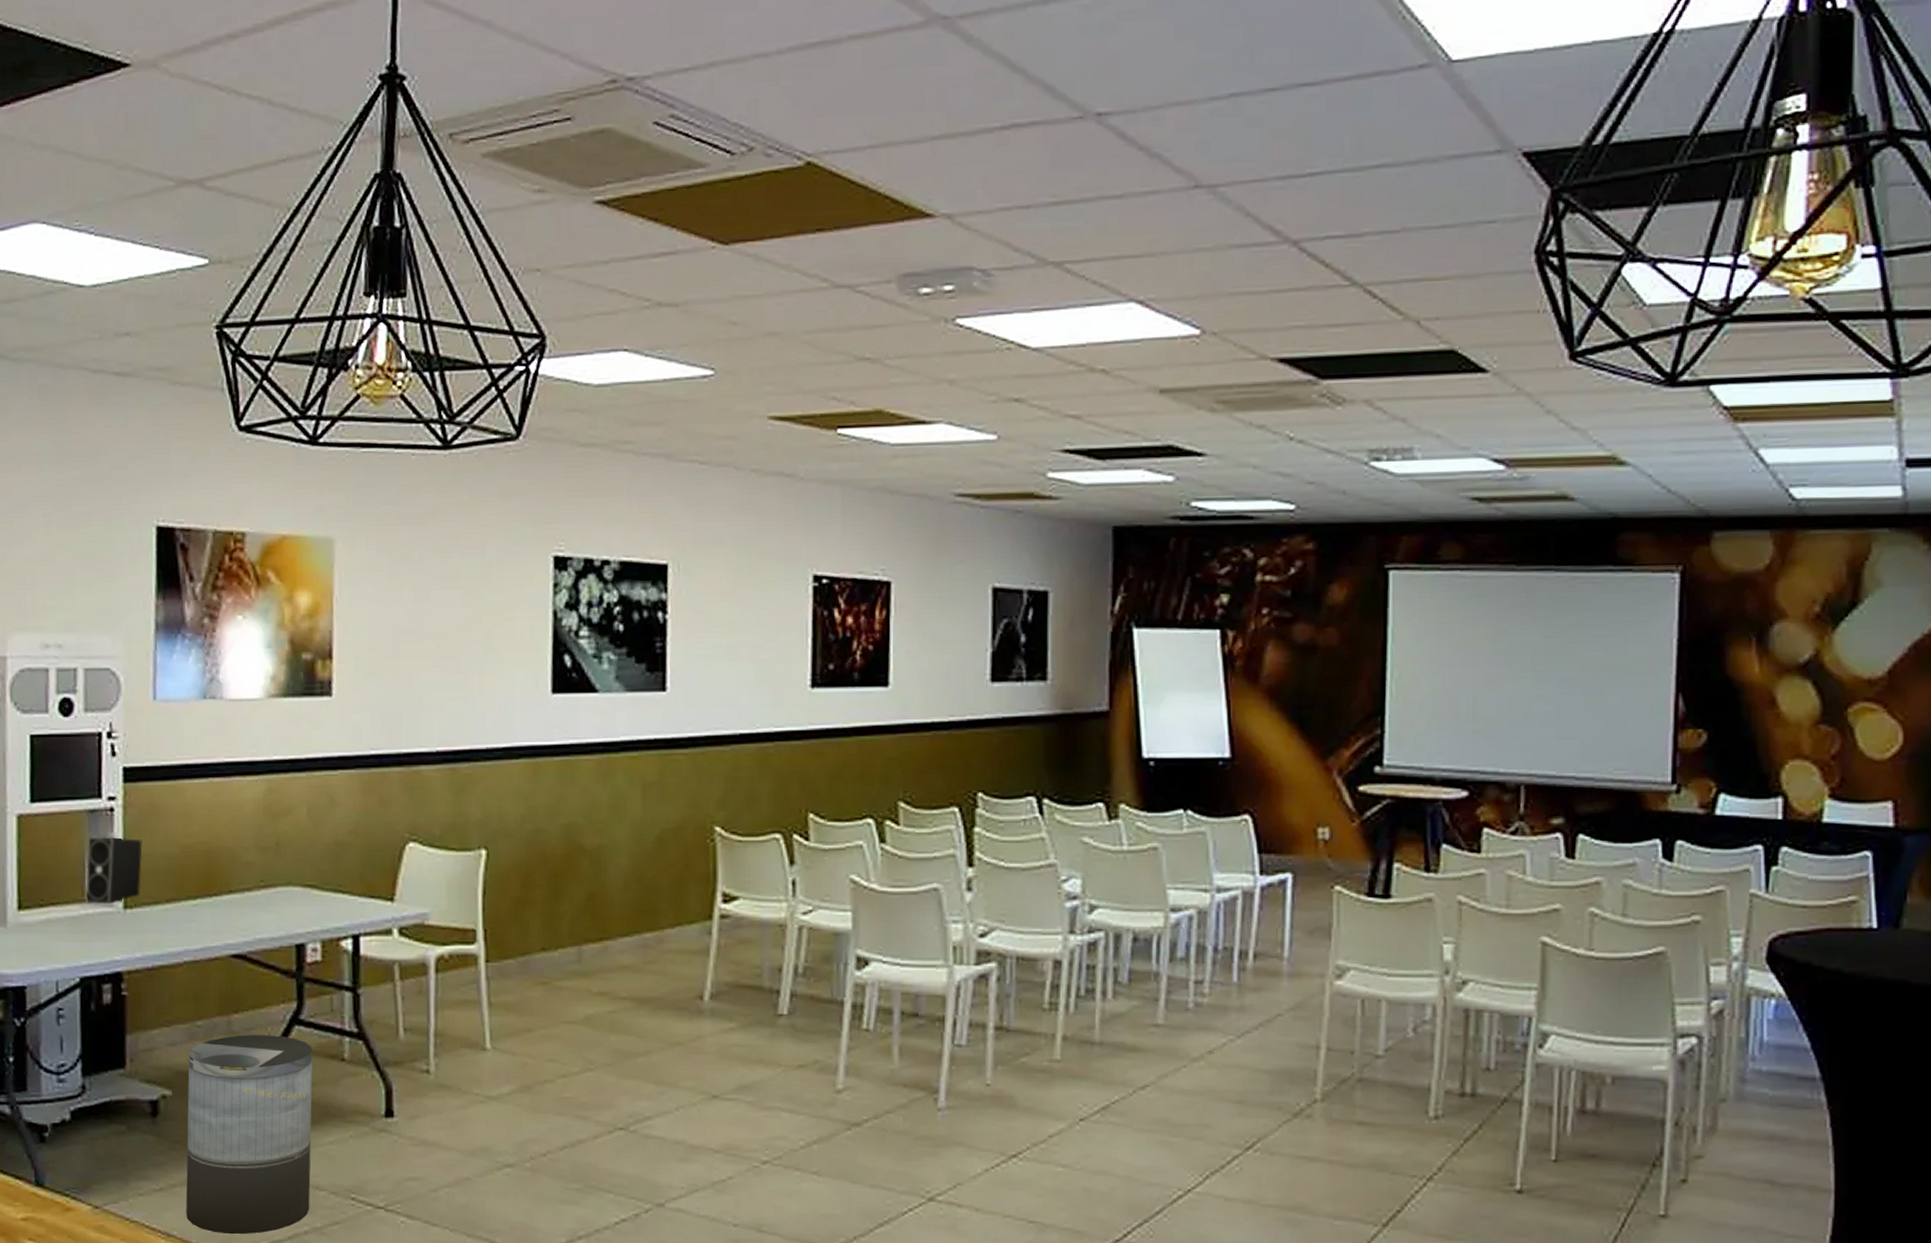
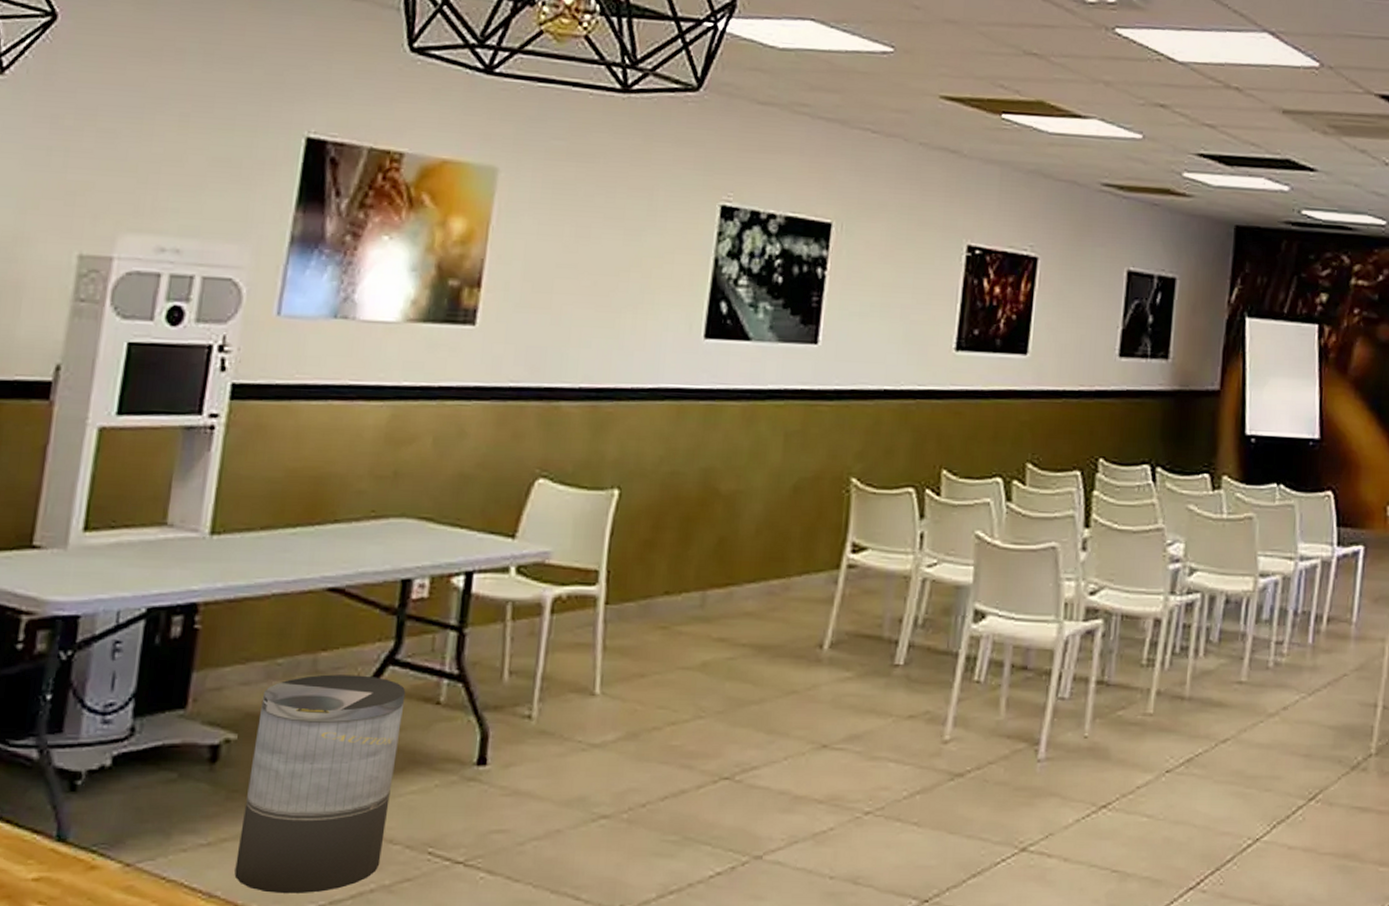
stereo: present [85,836,143,903] -> none [166,455,243,528]

